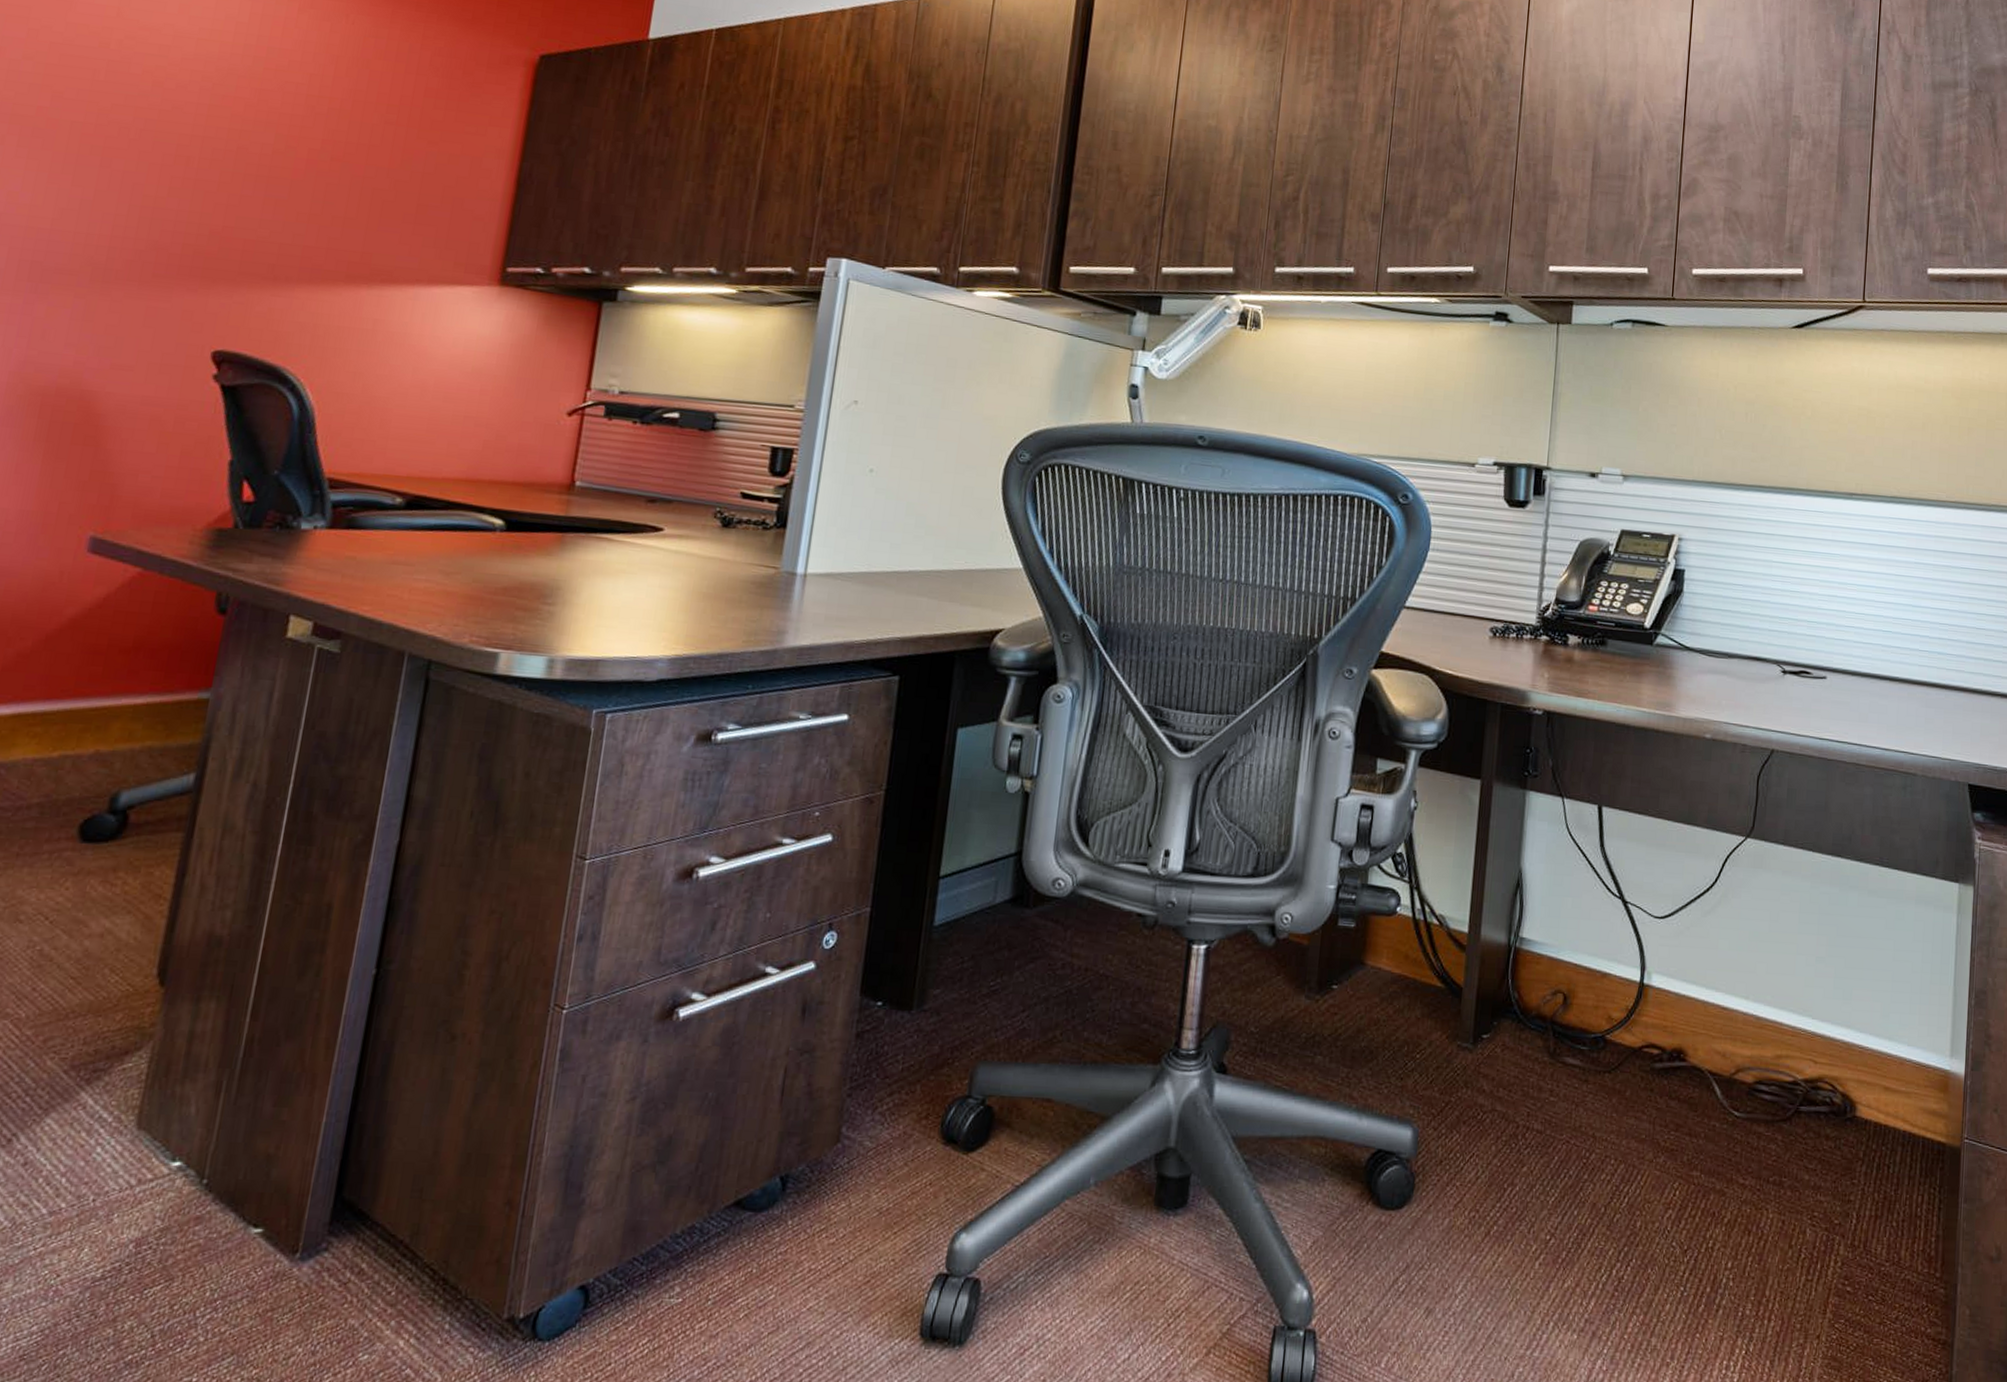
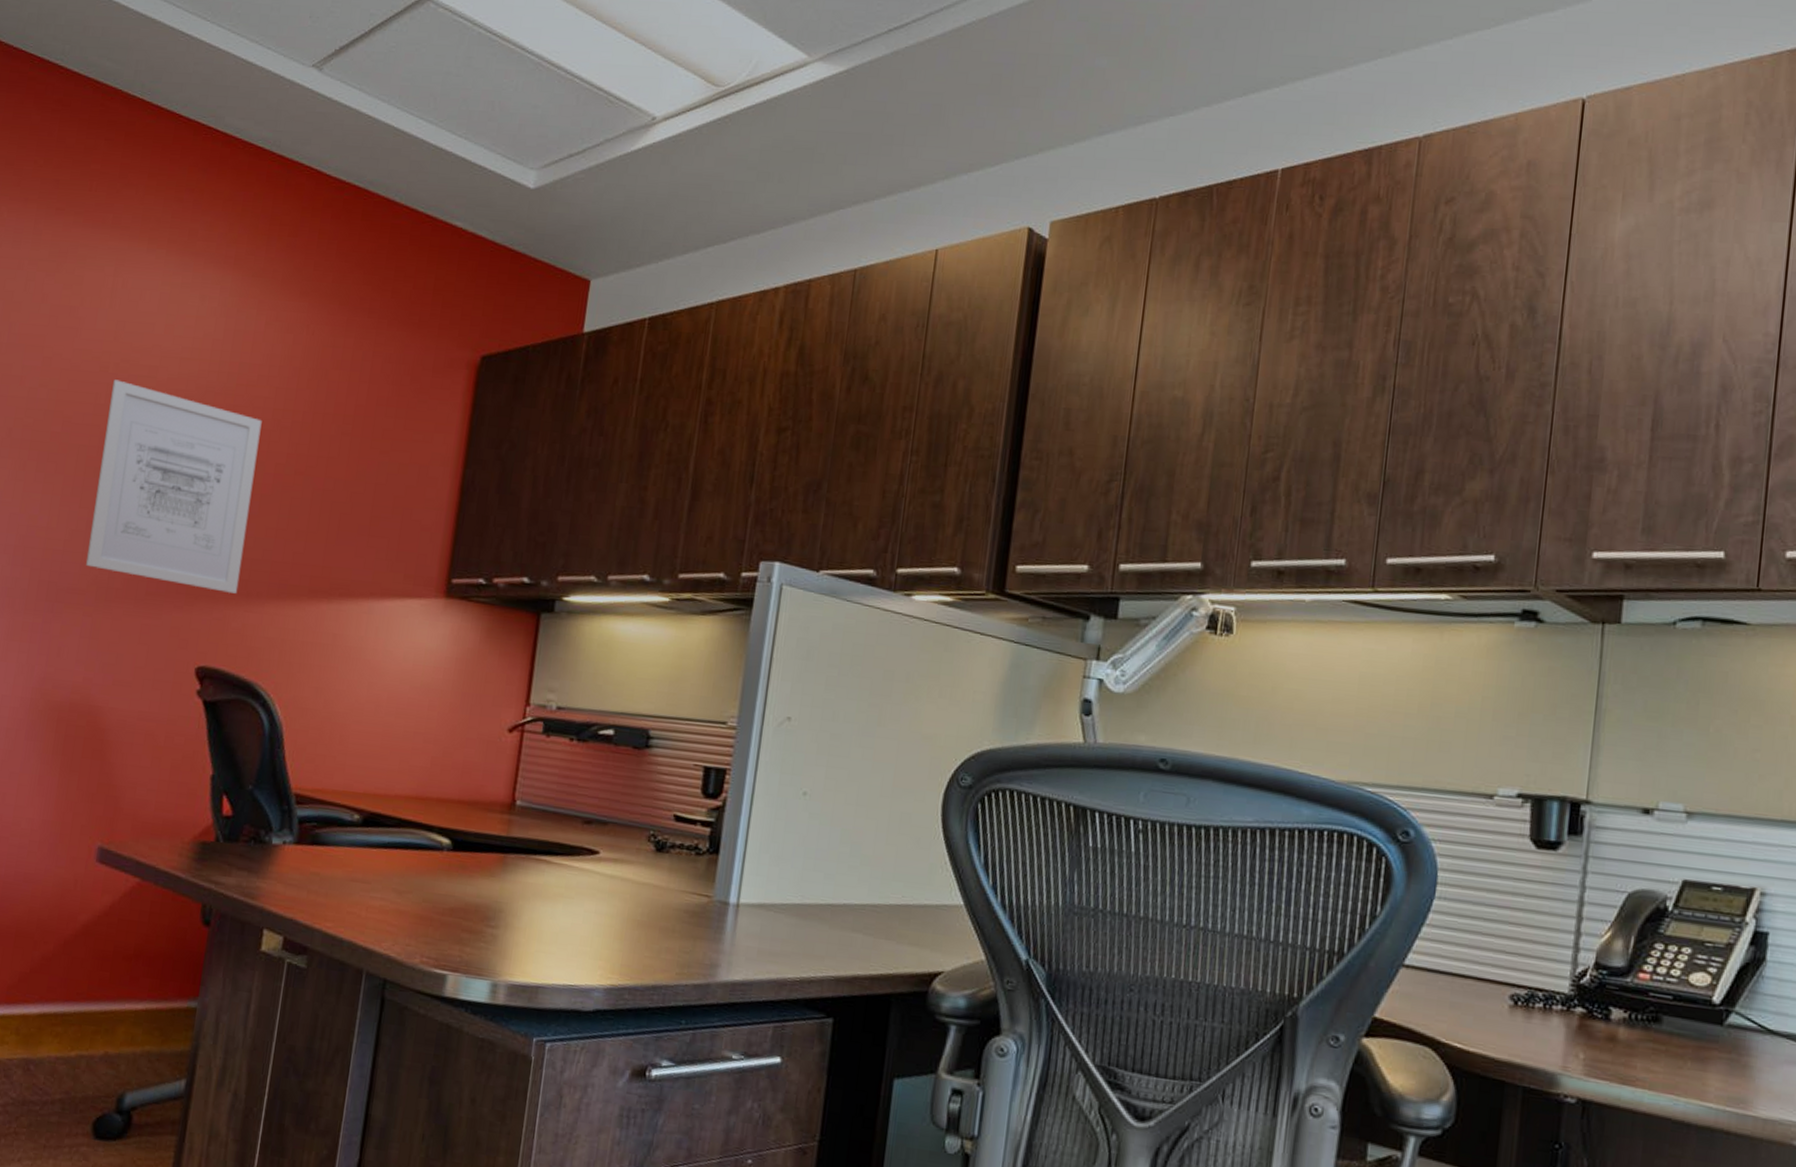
wall art: none [78,56,294,278] -> present [85,379,262,594]

